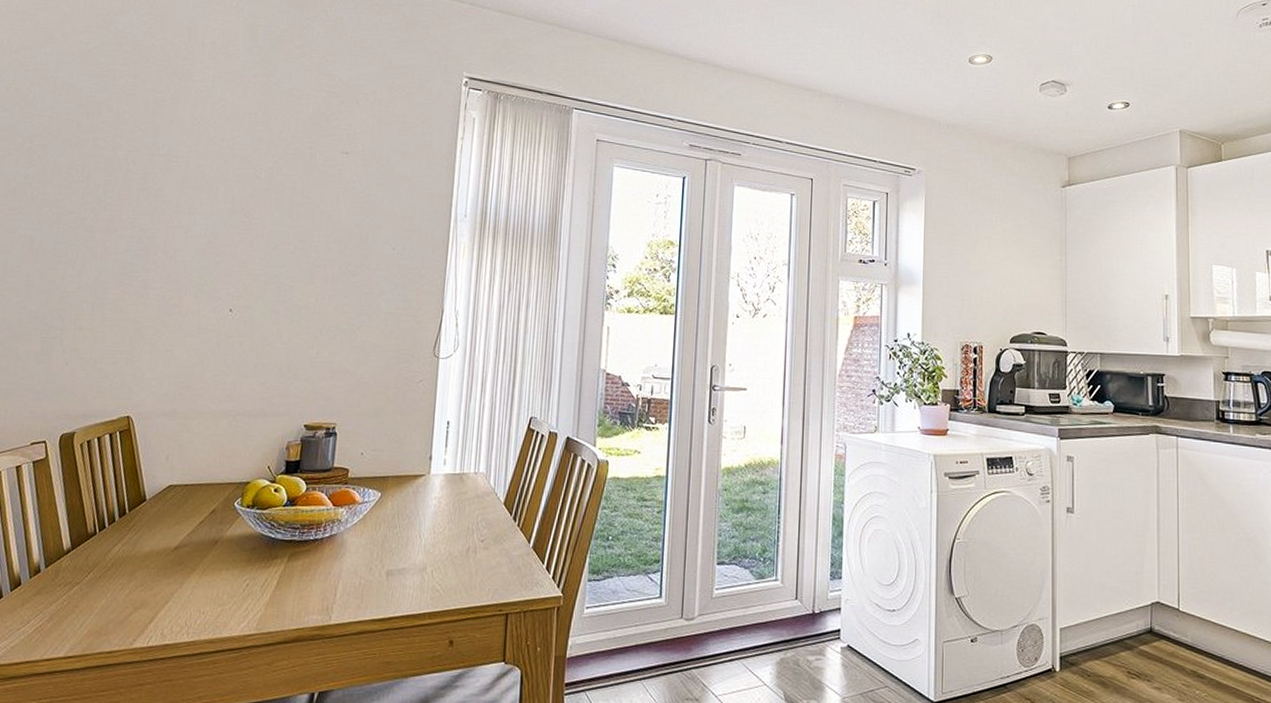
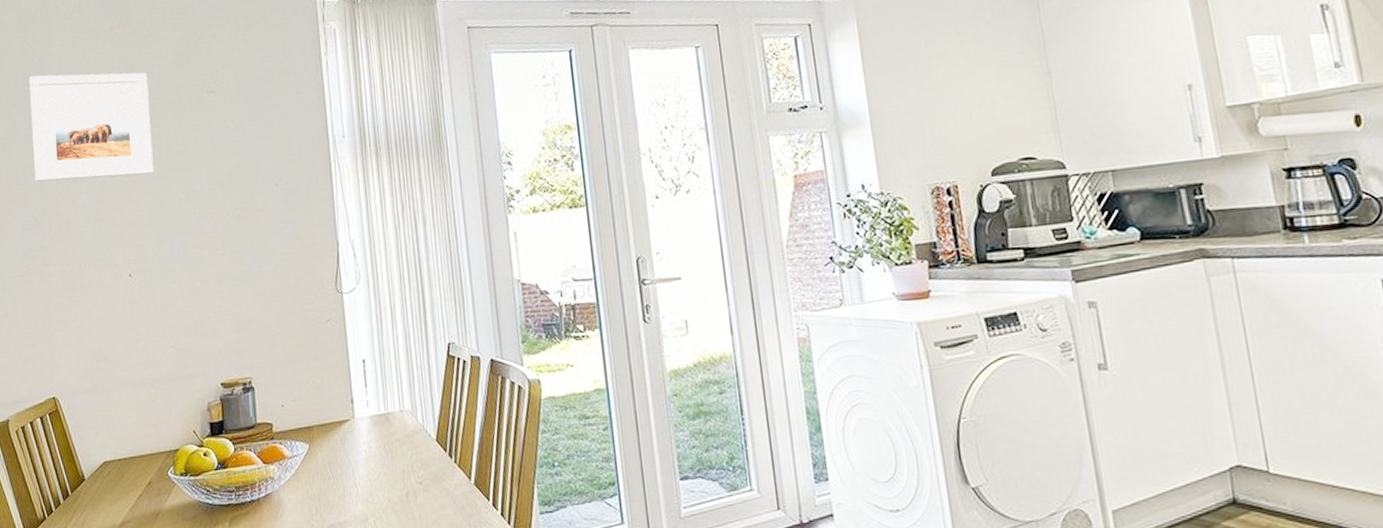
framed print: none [149,104,284,219] -> present [29,72,154,182]

